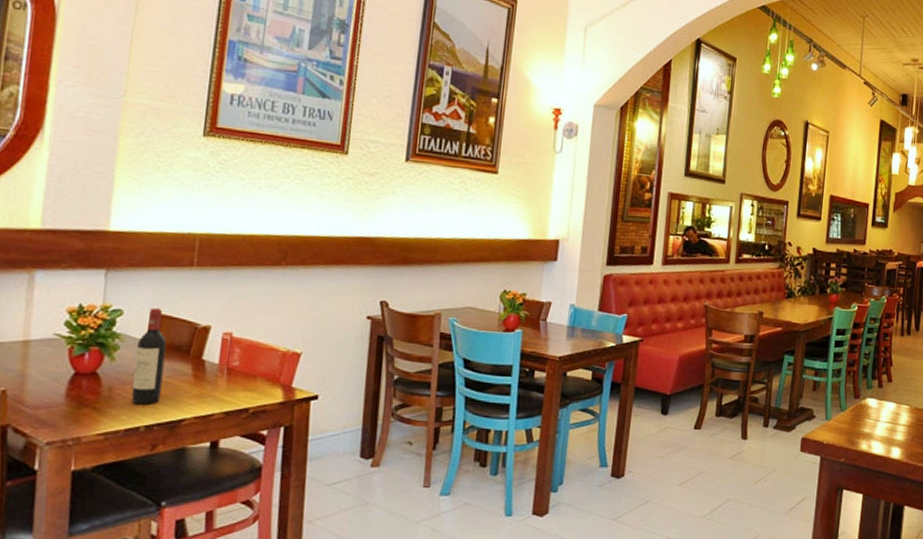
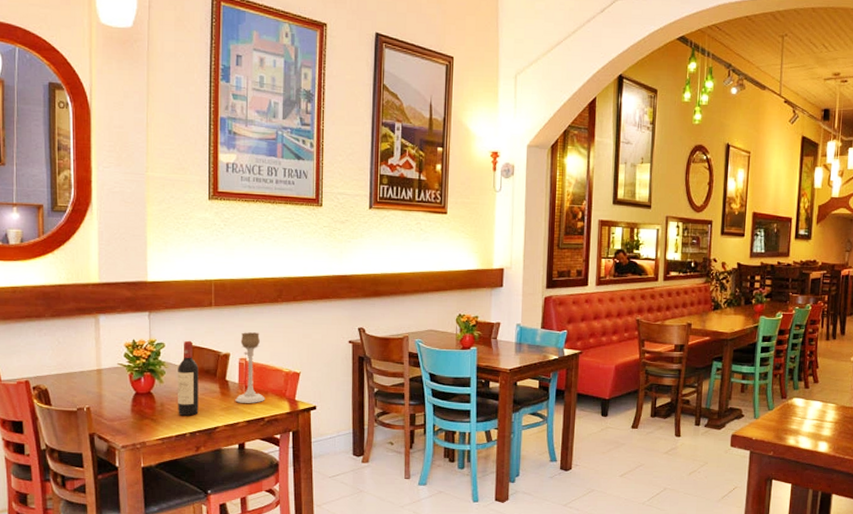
candle holder: none [212,300,254,390] -> present [235,332,265,403]

